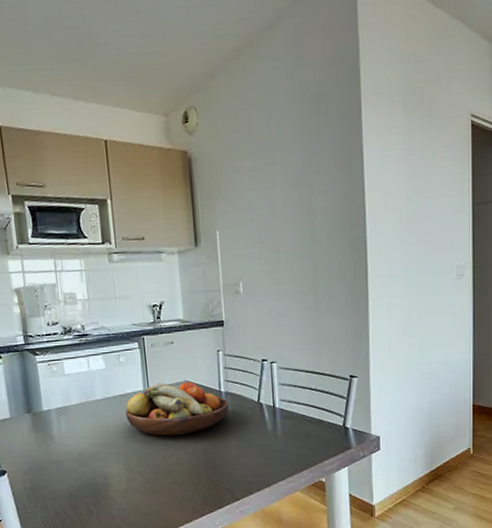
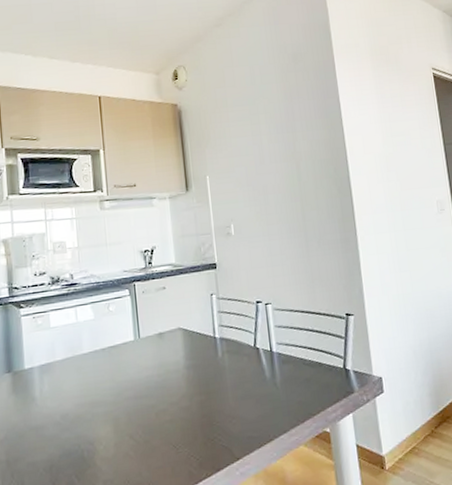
fruit bowl: present [126,382,229,436] -> none [115,328,224,391]

